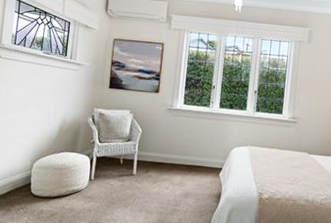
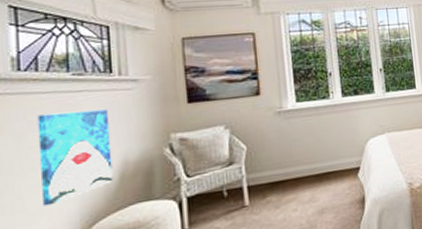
wall art: none [14,76,59,139] -> present [37,109,113,207]

